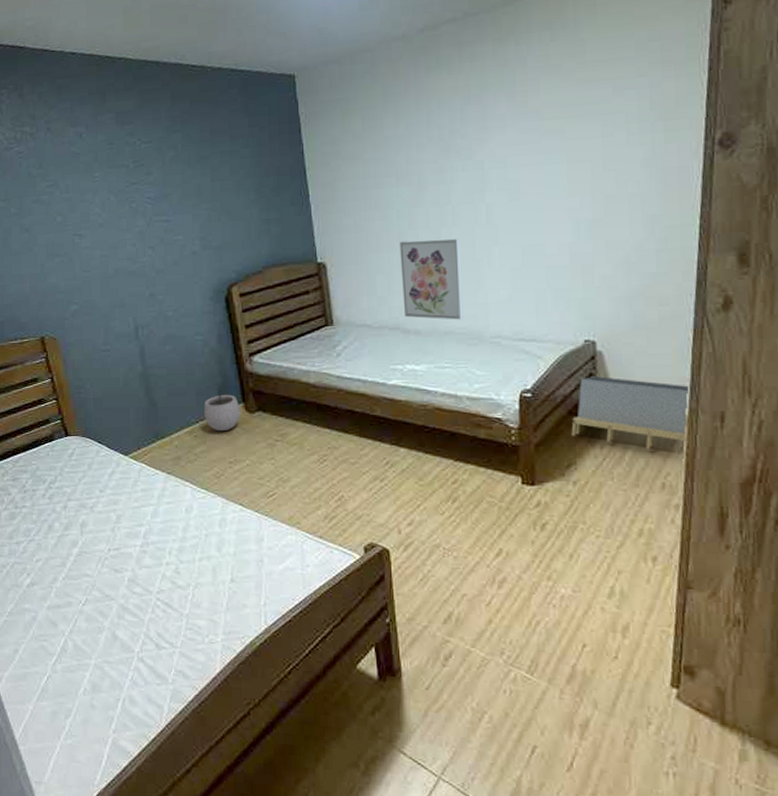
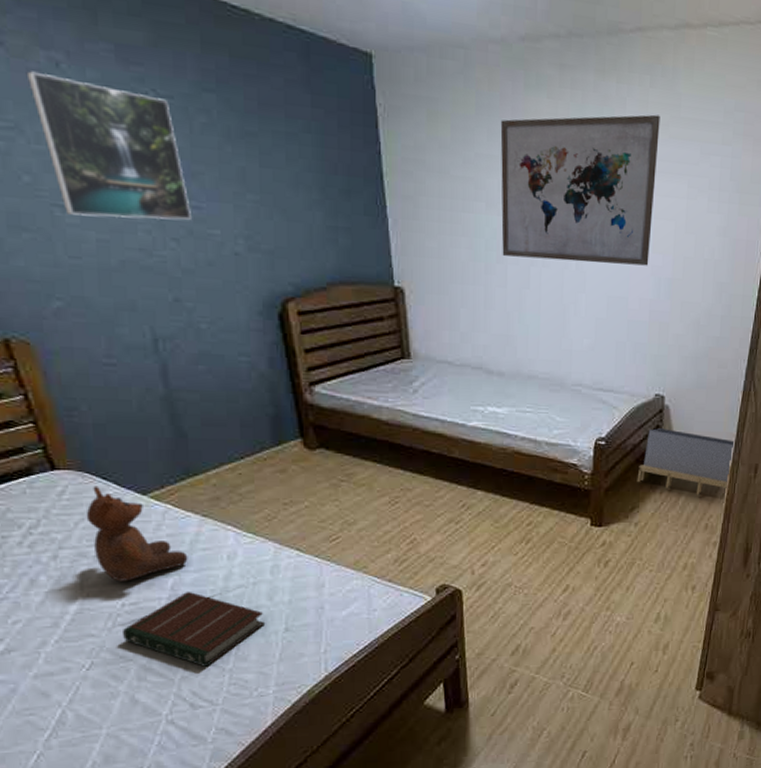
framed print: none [62,143,163,240] -> present [26,71,191,220]
teddy bear: none [86,448,156,530] -> present [86,486,188,582]
book: none [107,539,215,611] -> present [122,591,266,668]
plant pot: present [203,387,240,432] -> none [250,418,298,469]
wall art: present [400,238,463,320] -> none [486,275,549,365]
wall art: none [405,64,565,222] -> present [500,114,660,266]

